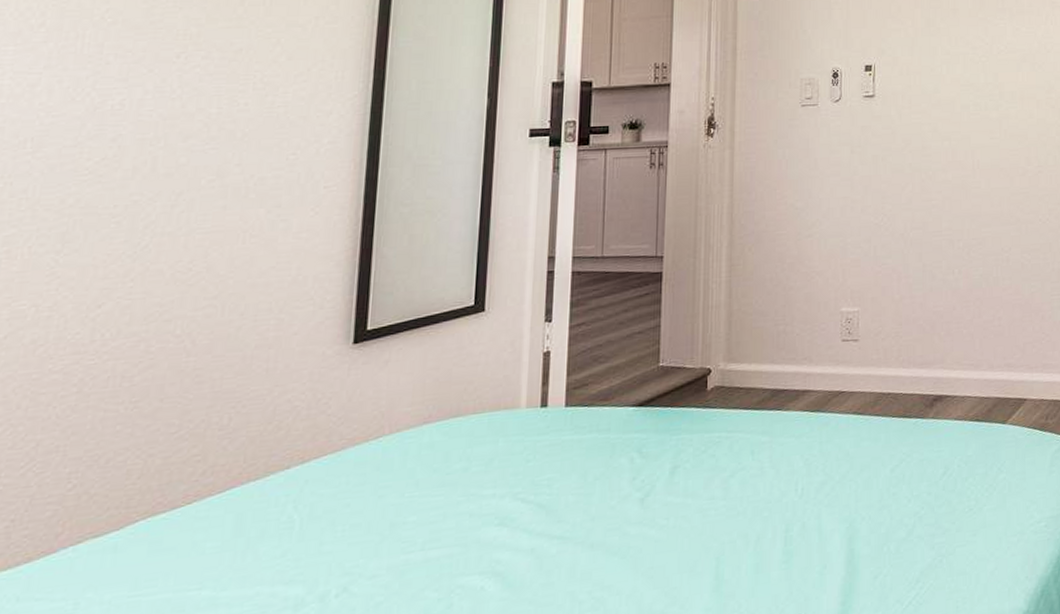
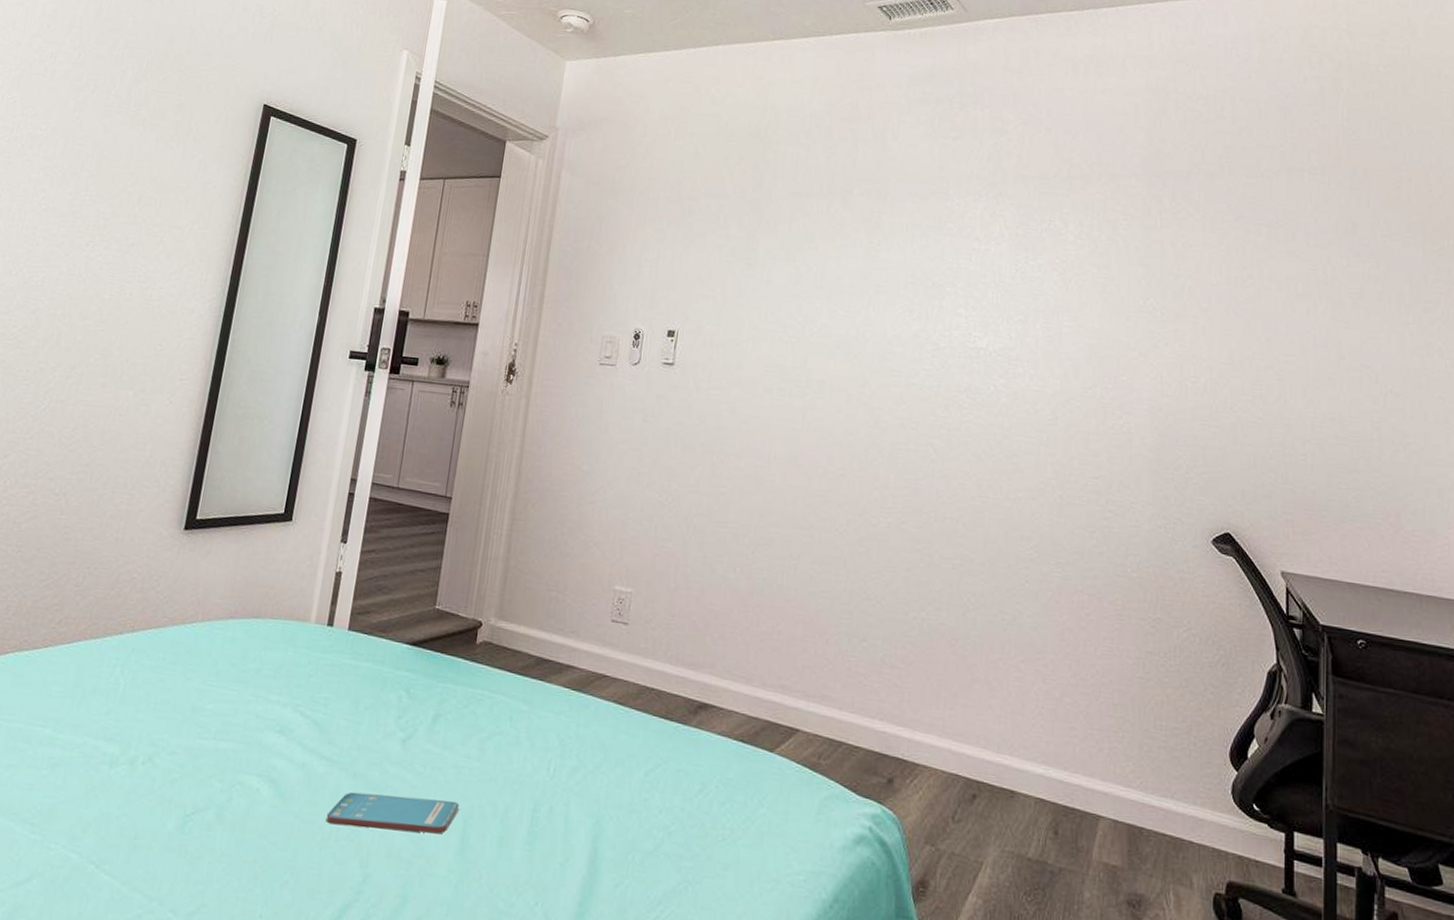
smartphone: none [565,543,709,600] -> present [325,792,459,834]

